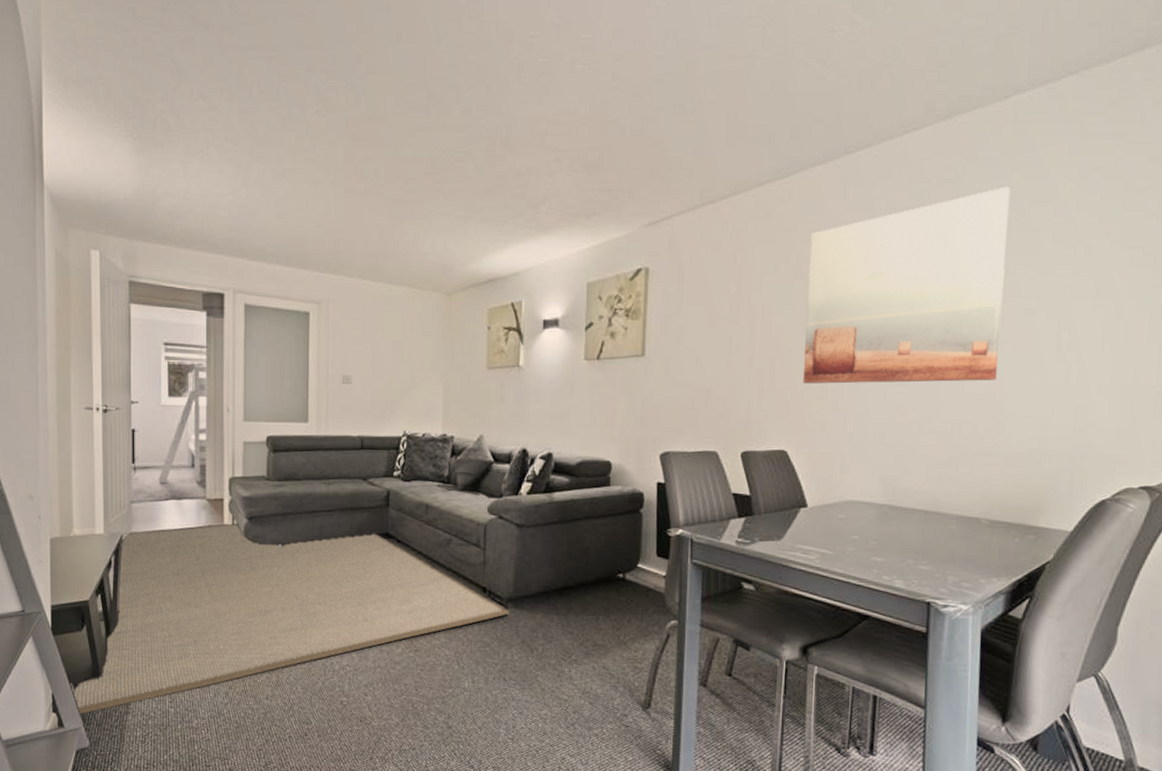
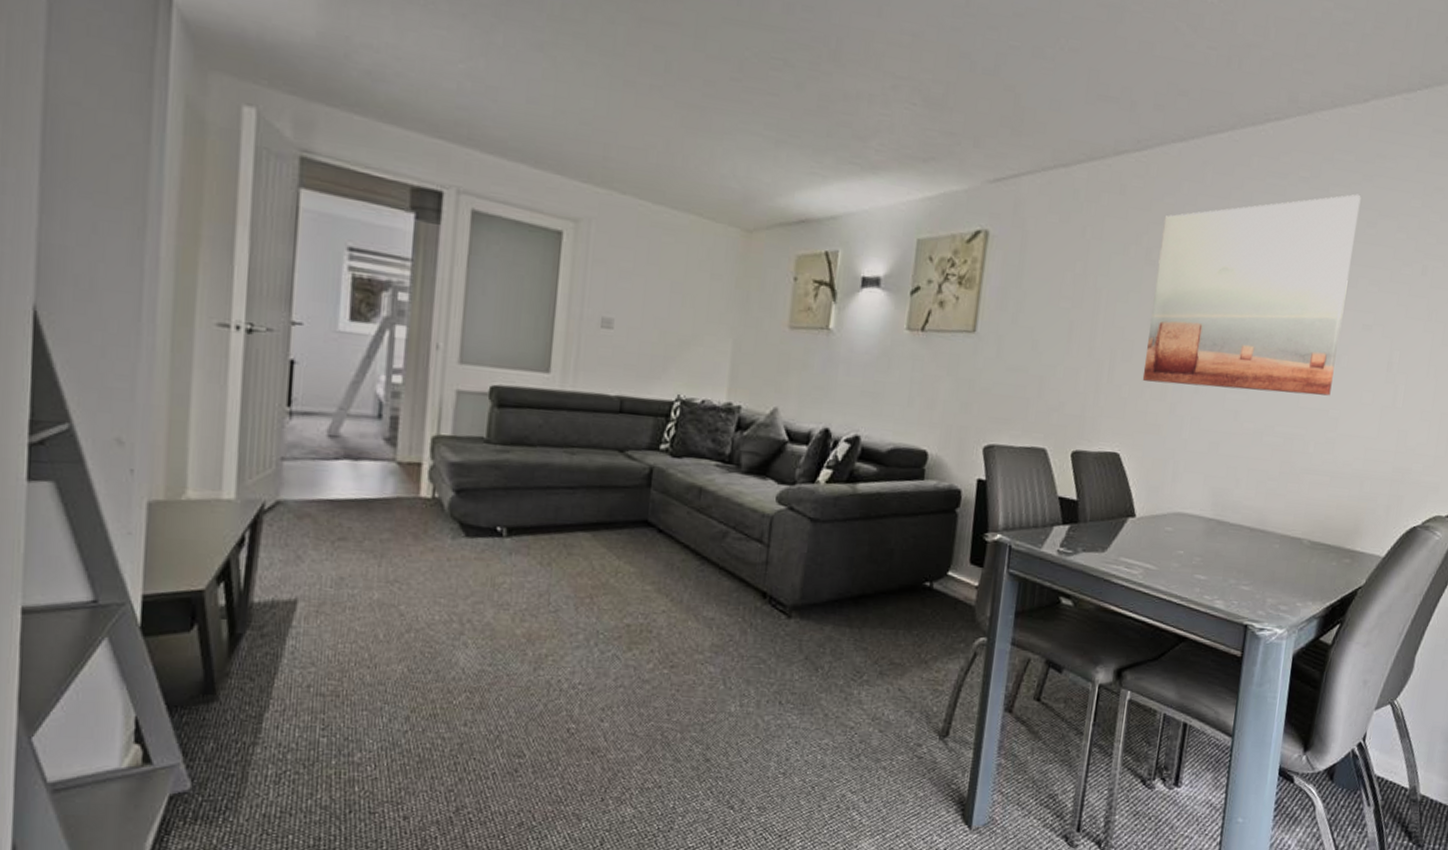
rug: present [70,523,510,715] -> none [165,496,793,747]

